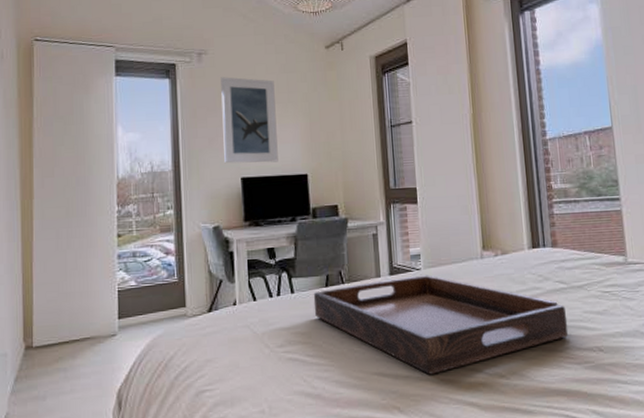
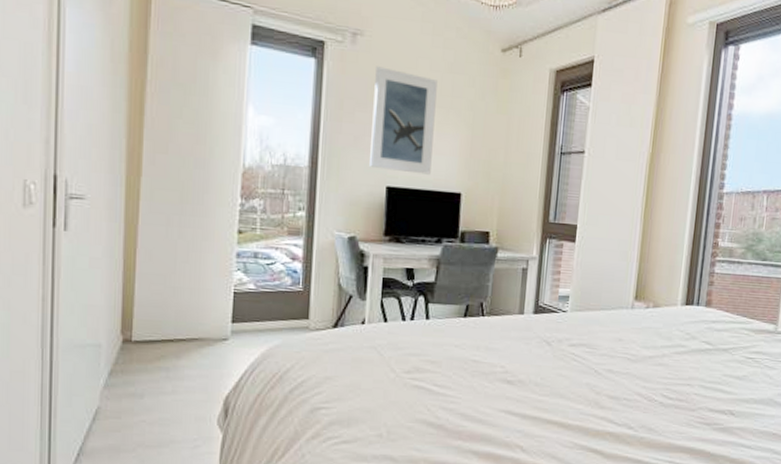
serving tray: present [313,275,569,375] -> none [448,318,707,418]

